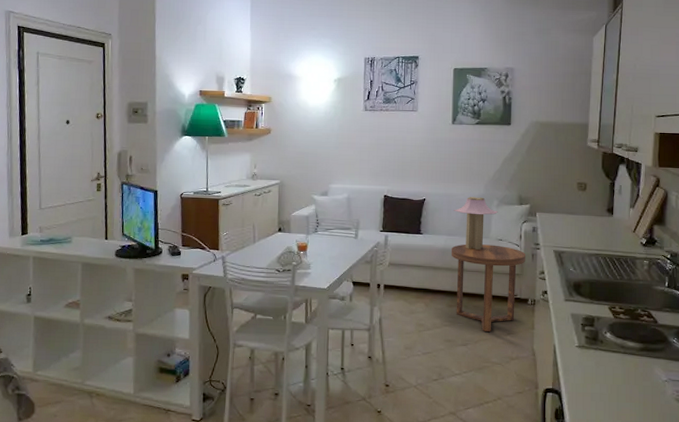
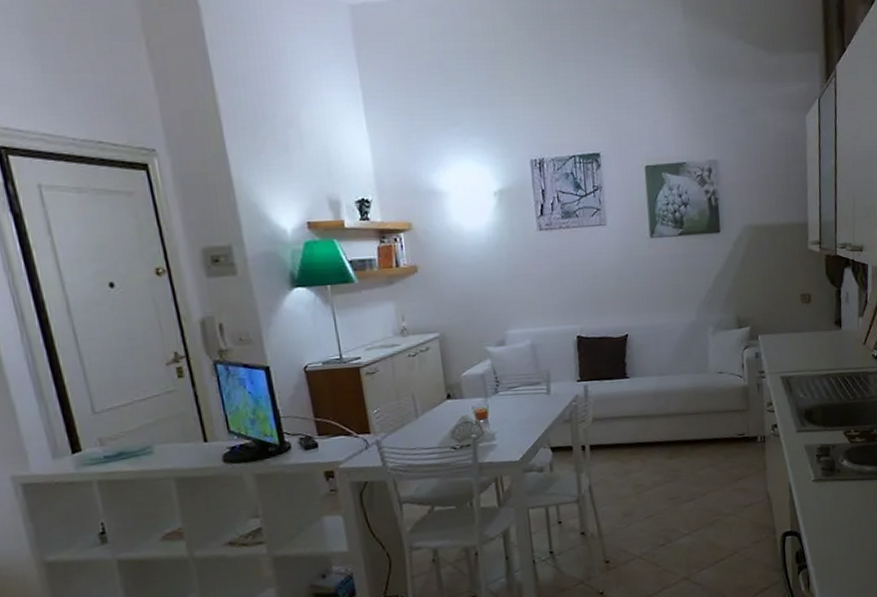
side table: present [451,244,525,332] -> none [664,379,751,481]
table lamp: present [454,197,498,250] -> none [663,324,715,389]

